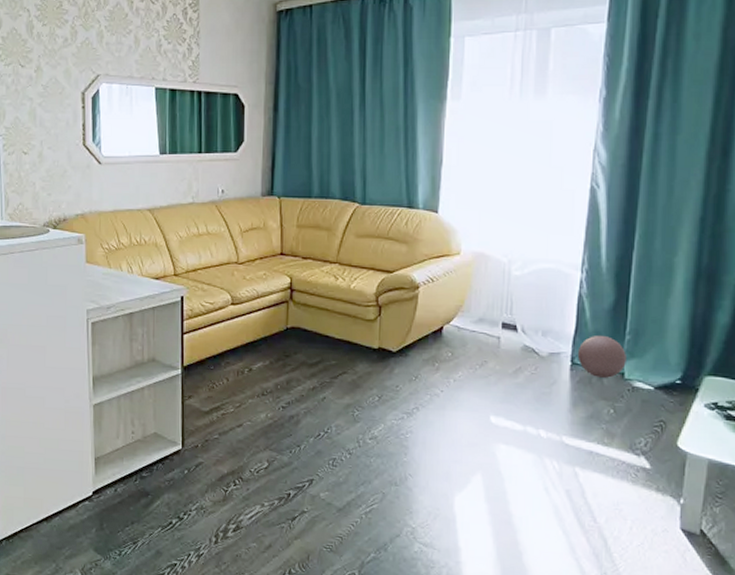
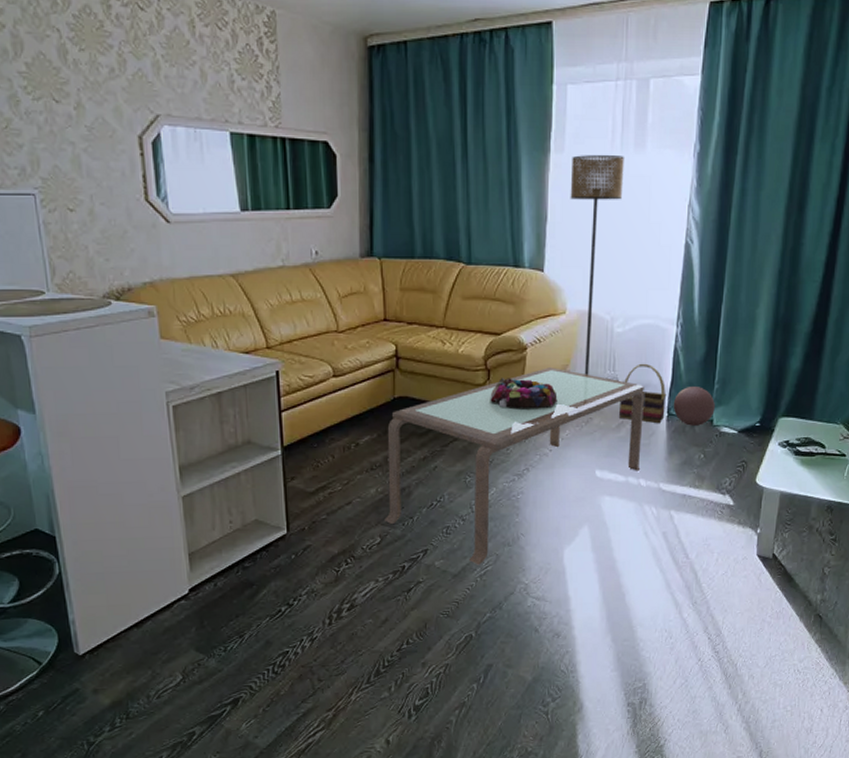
coffee table: none [273,307,545,502] -> present [385,367,644,565]
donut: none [380,315,450,347] -> present [490,378,558,408]
floor lamp: none [466,102,523,317] -> present [570,155,624,375]
basket: none [517,308,570,373] -> present [619,363,667,424]

